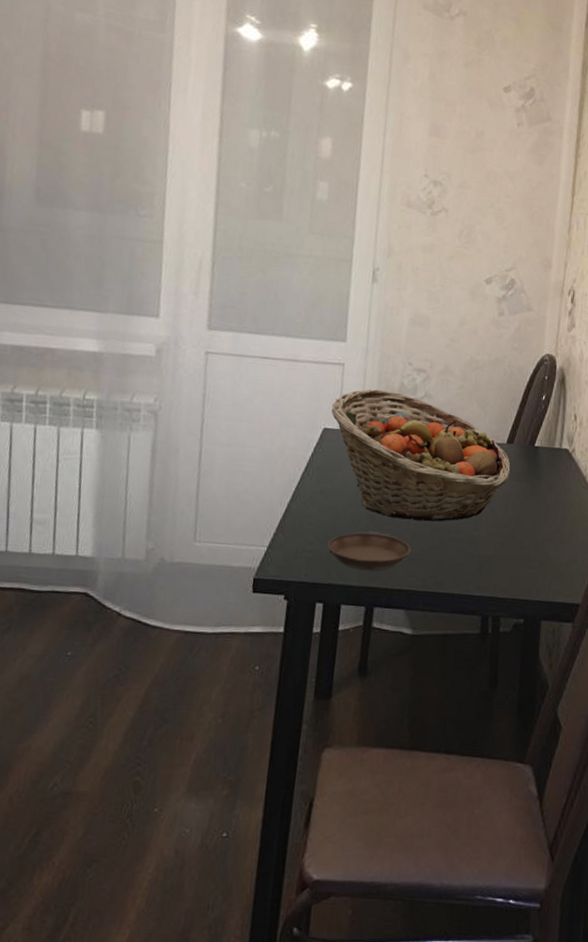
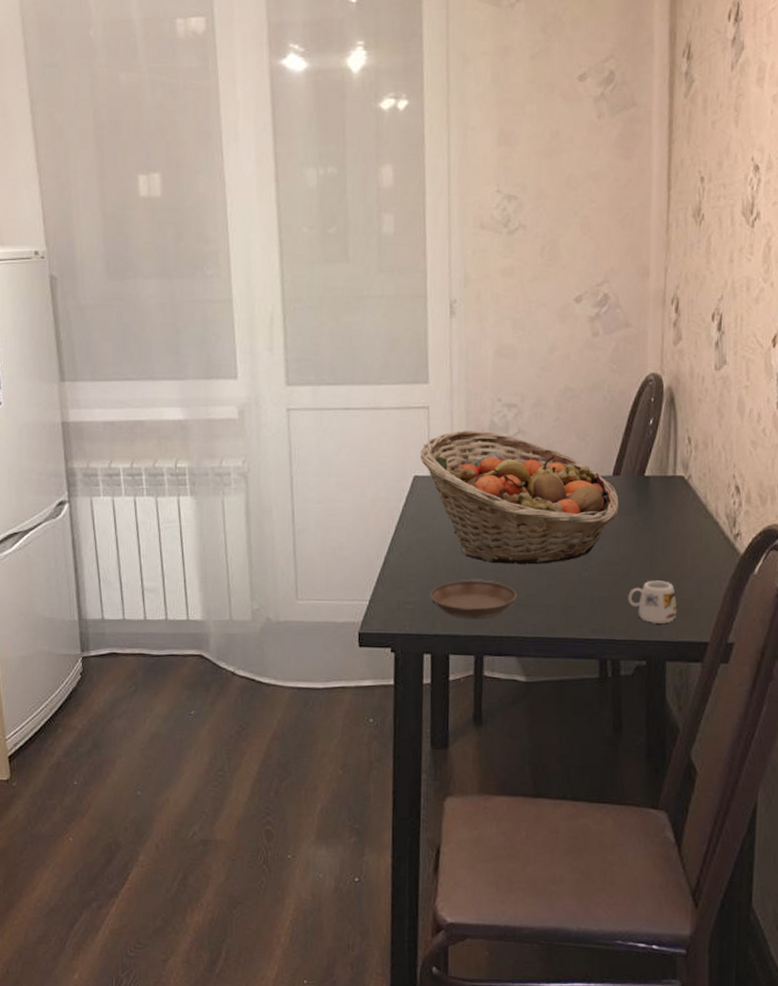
mug: none [511,543,555,585] -> present [628,580,678,623]

